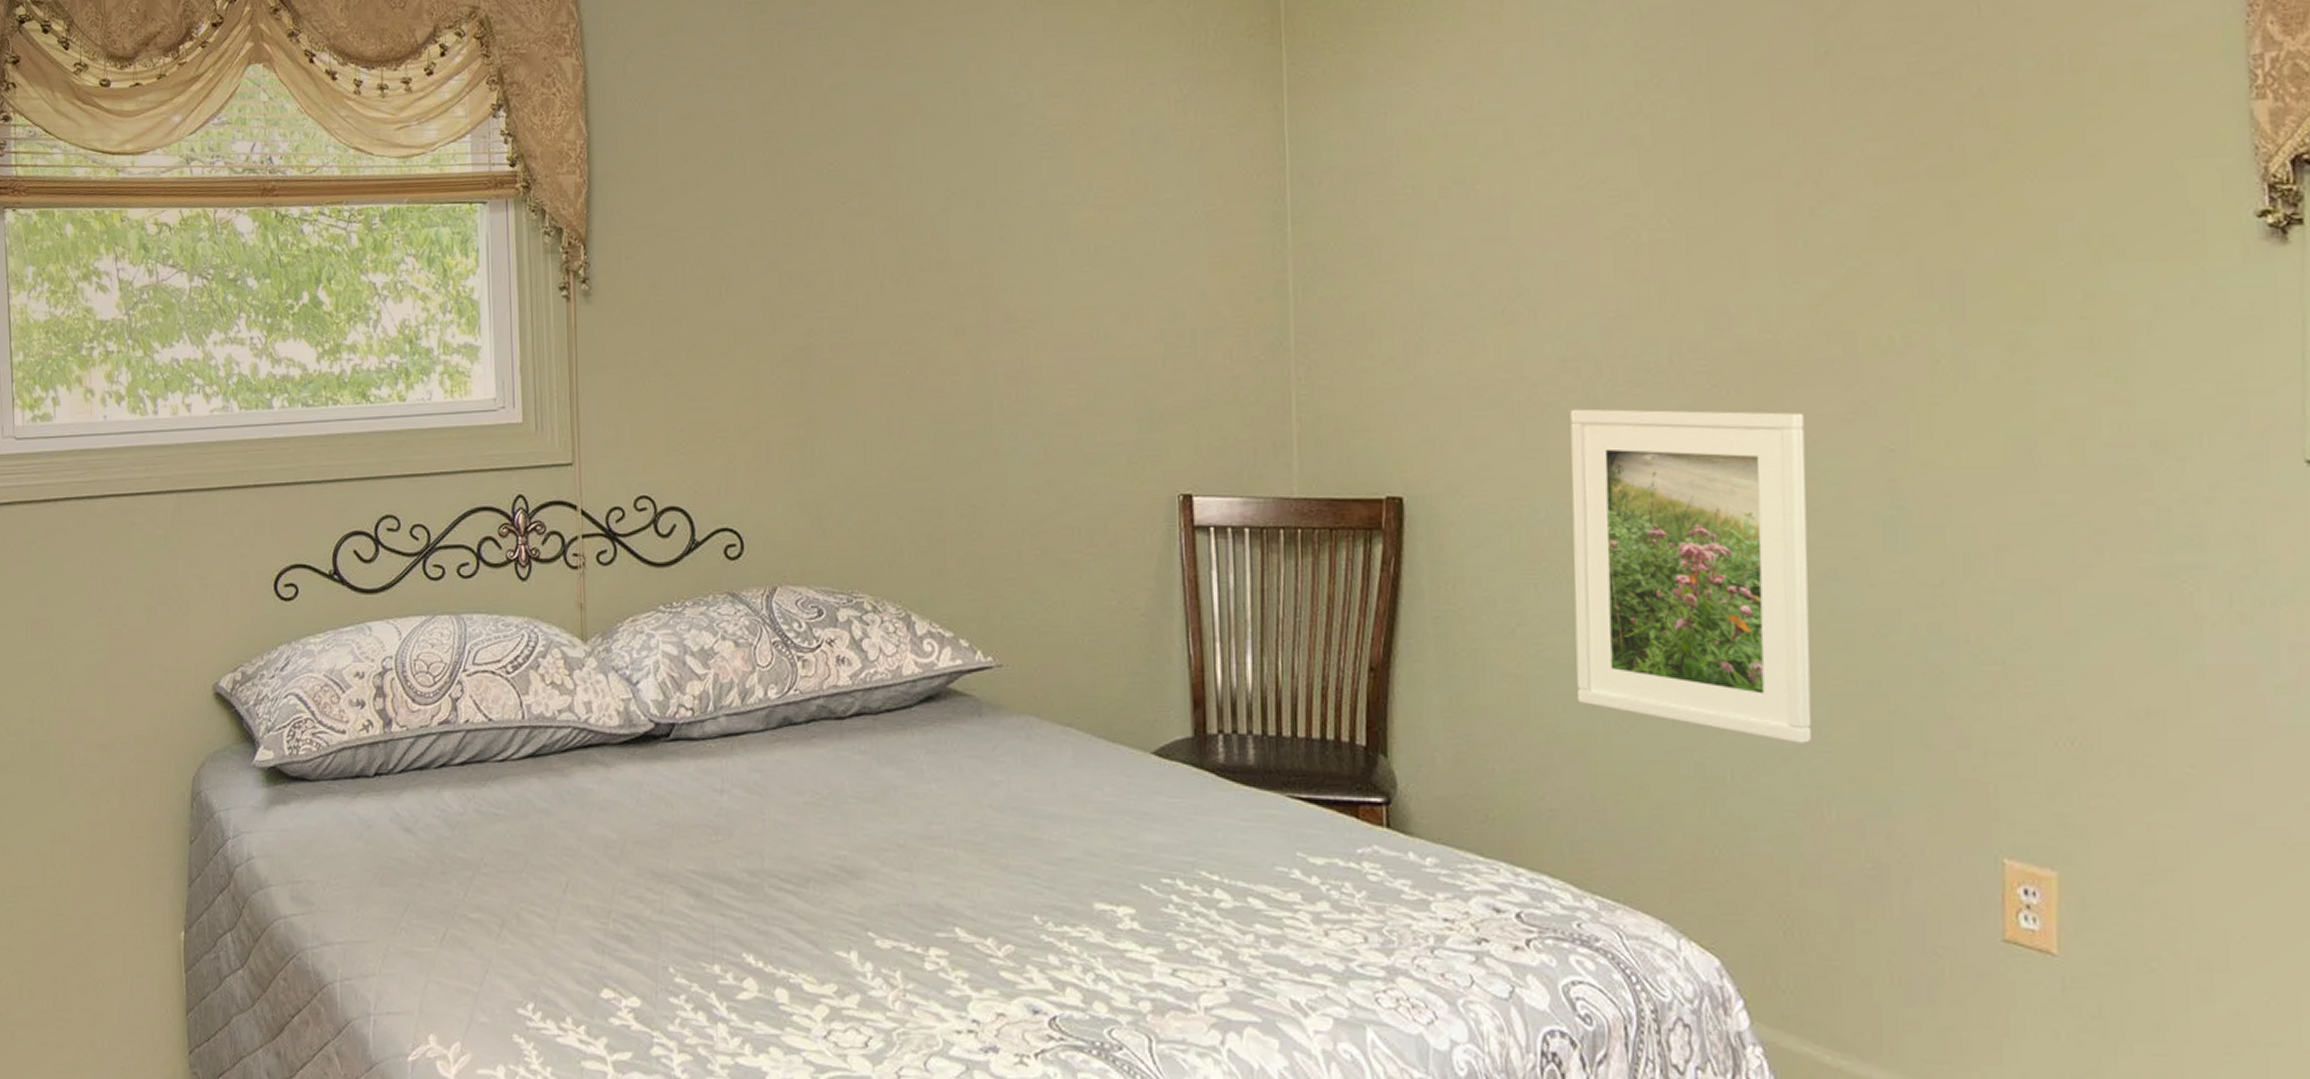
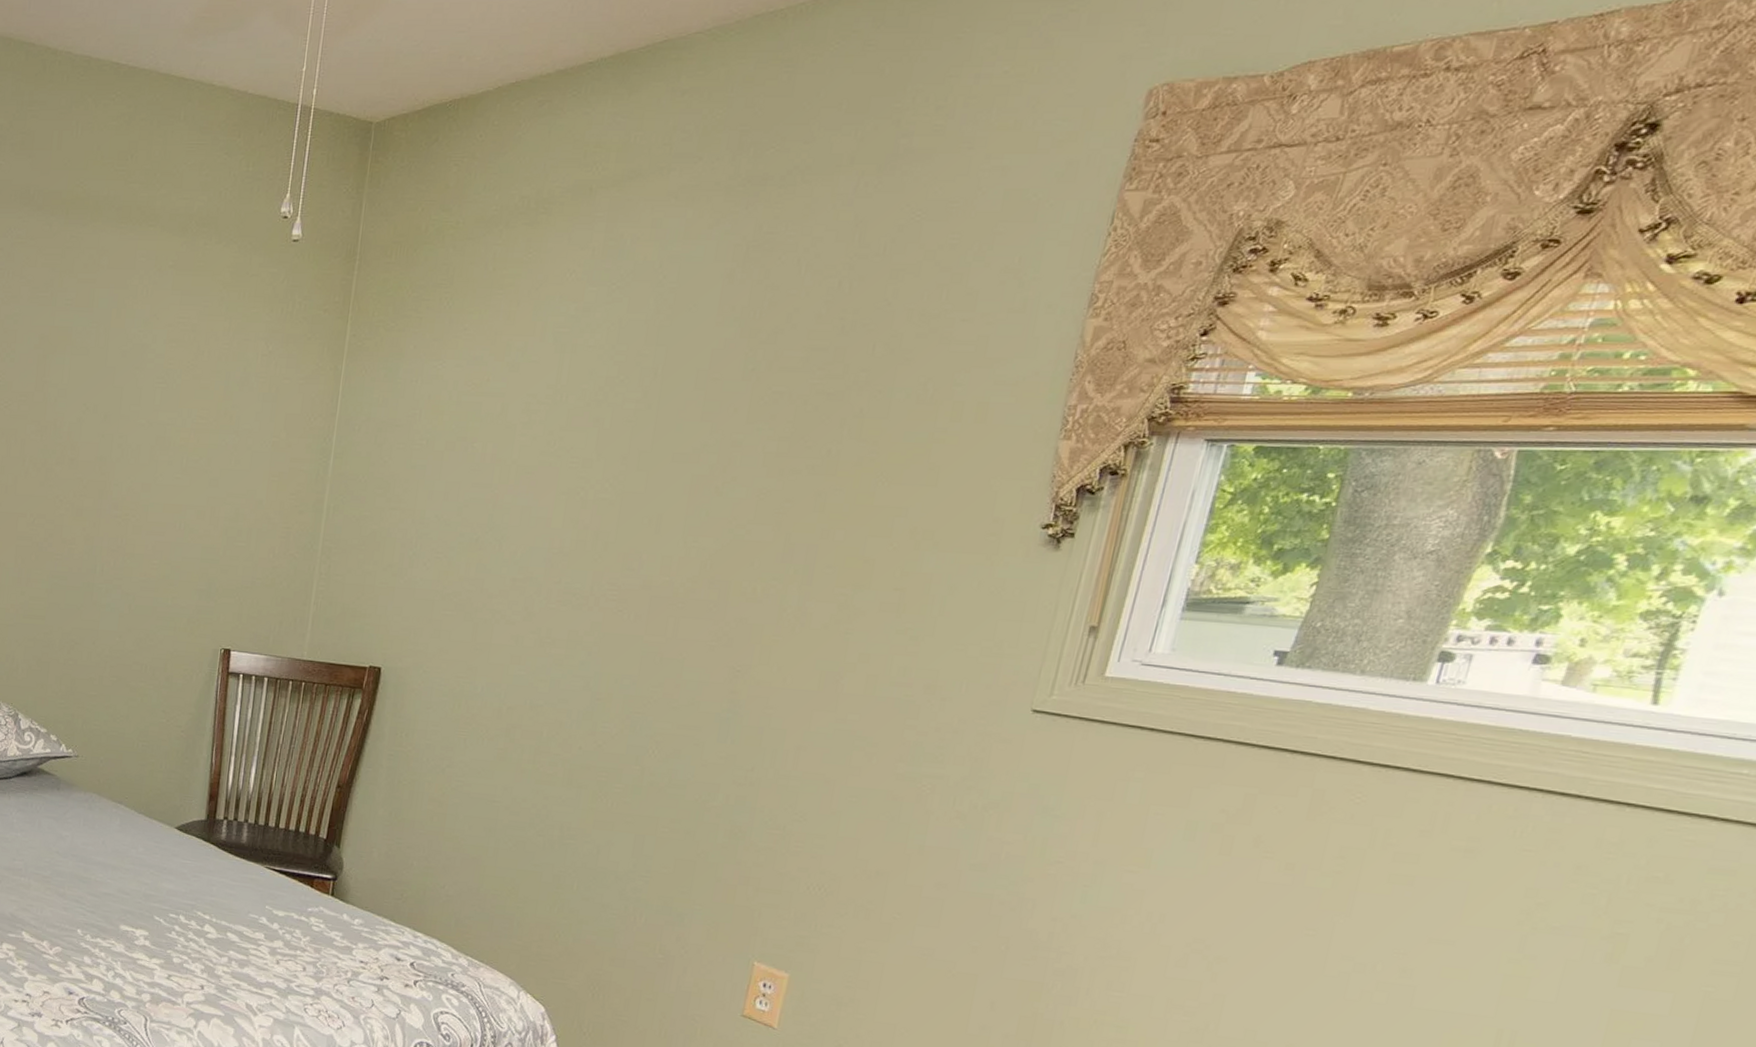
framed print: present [1570,408,1813,743] -> none [479,617,680,869]

